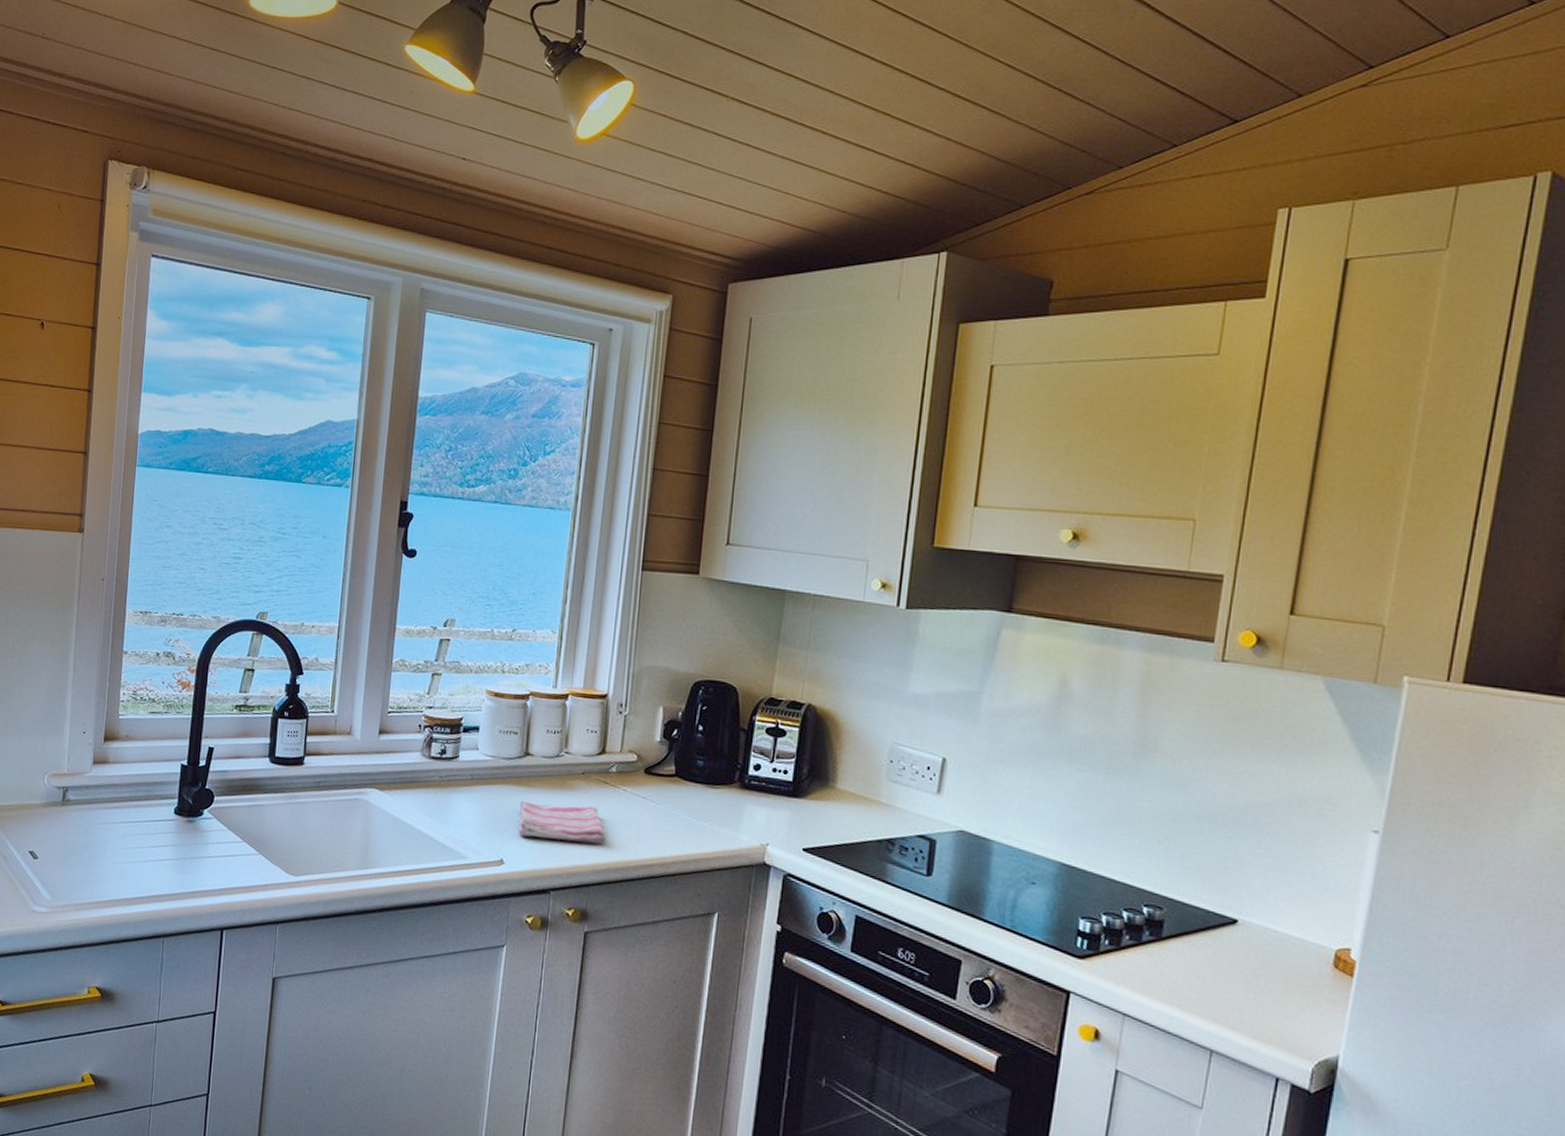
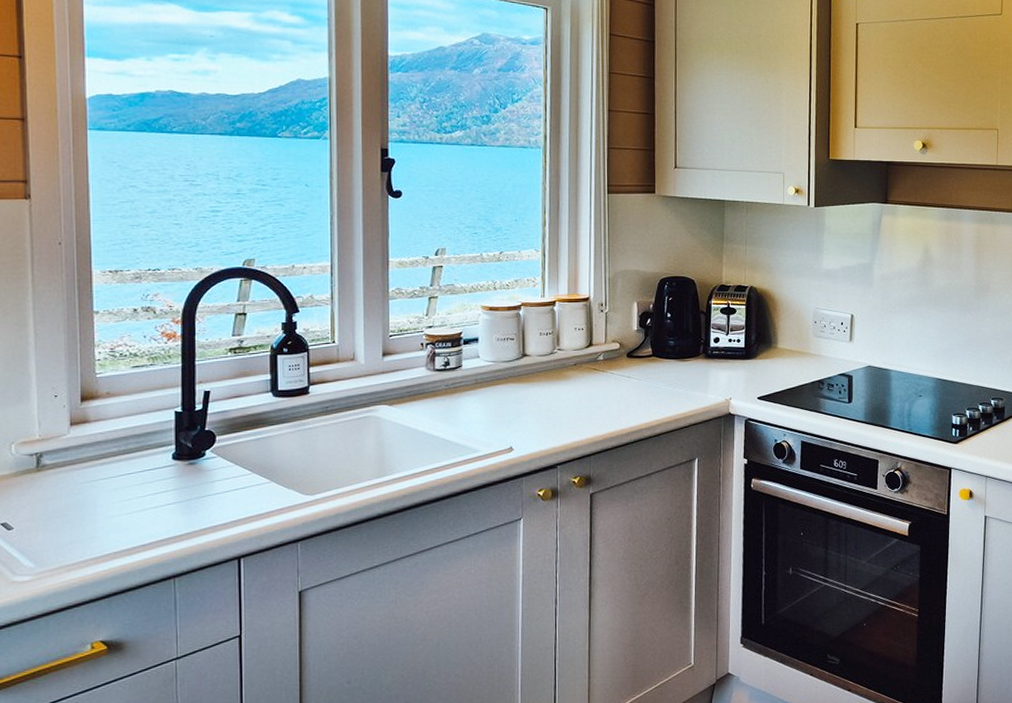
dish towel: present [518,801,606,844] -> none [522,390,600,425]

